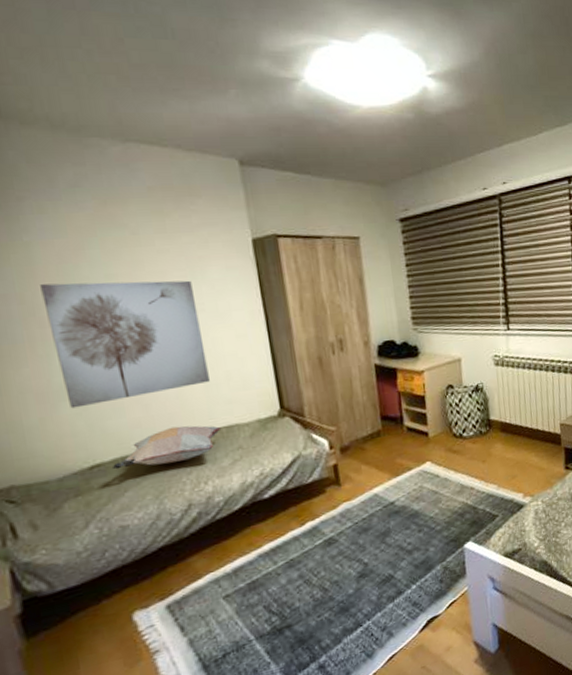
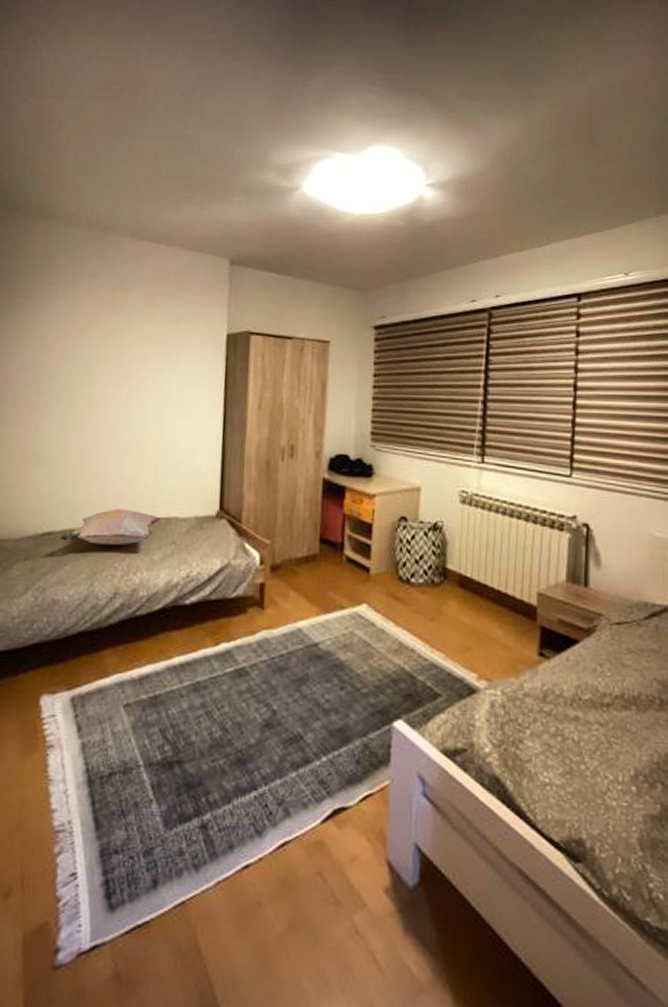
wall art: present [40,280,210,409] -> none [41,358,166,474]

